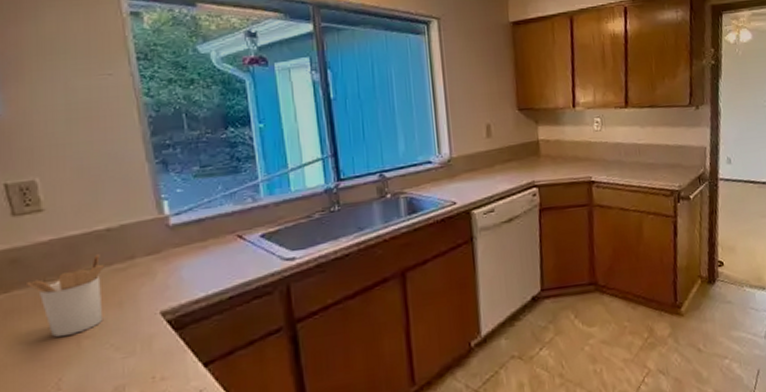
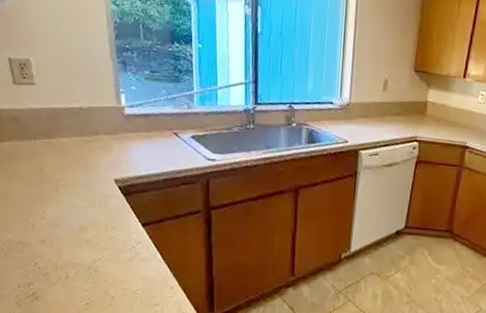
utensil holder: present [27,254,104,337] -> none [23,126,76,182]

